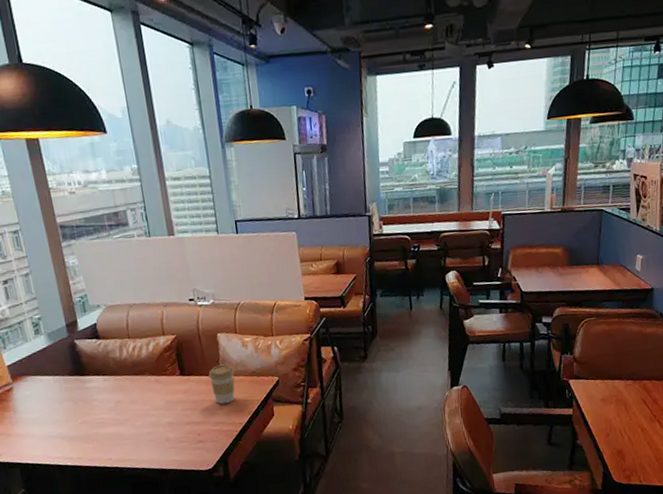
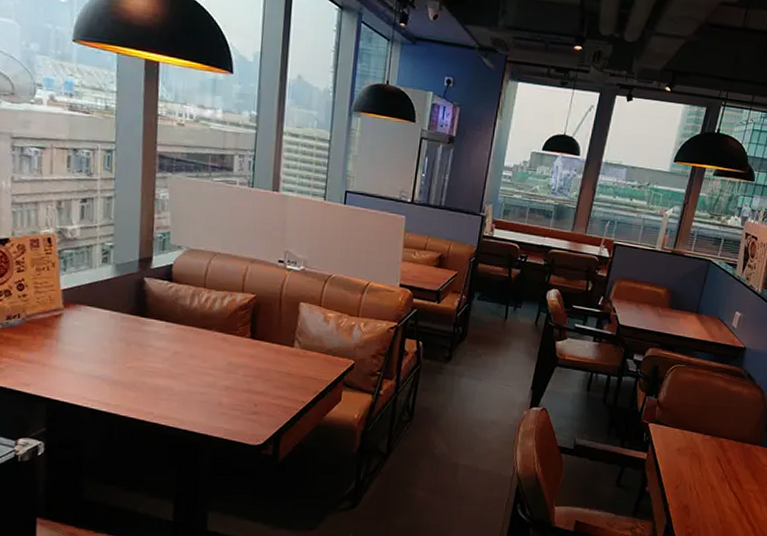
coffee cup: present [208,364,235,405] -> none [280,335,310,378]

